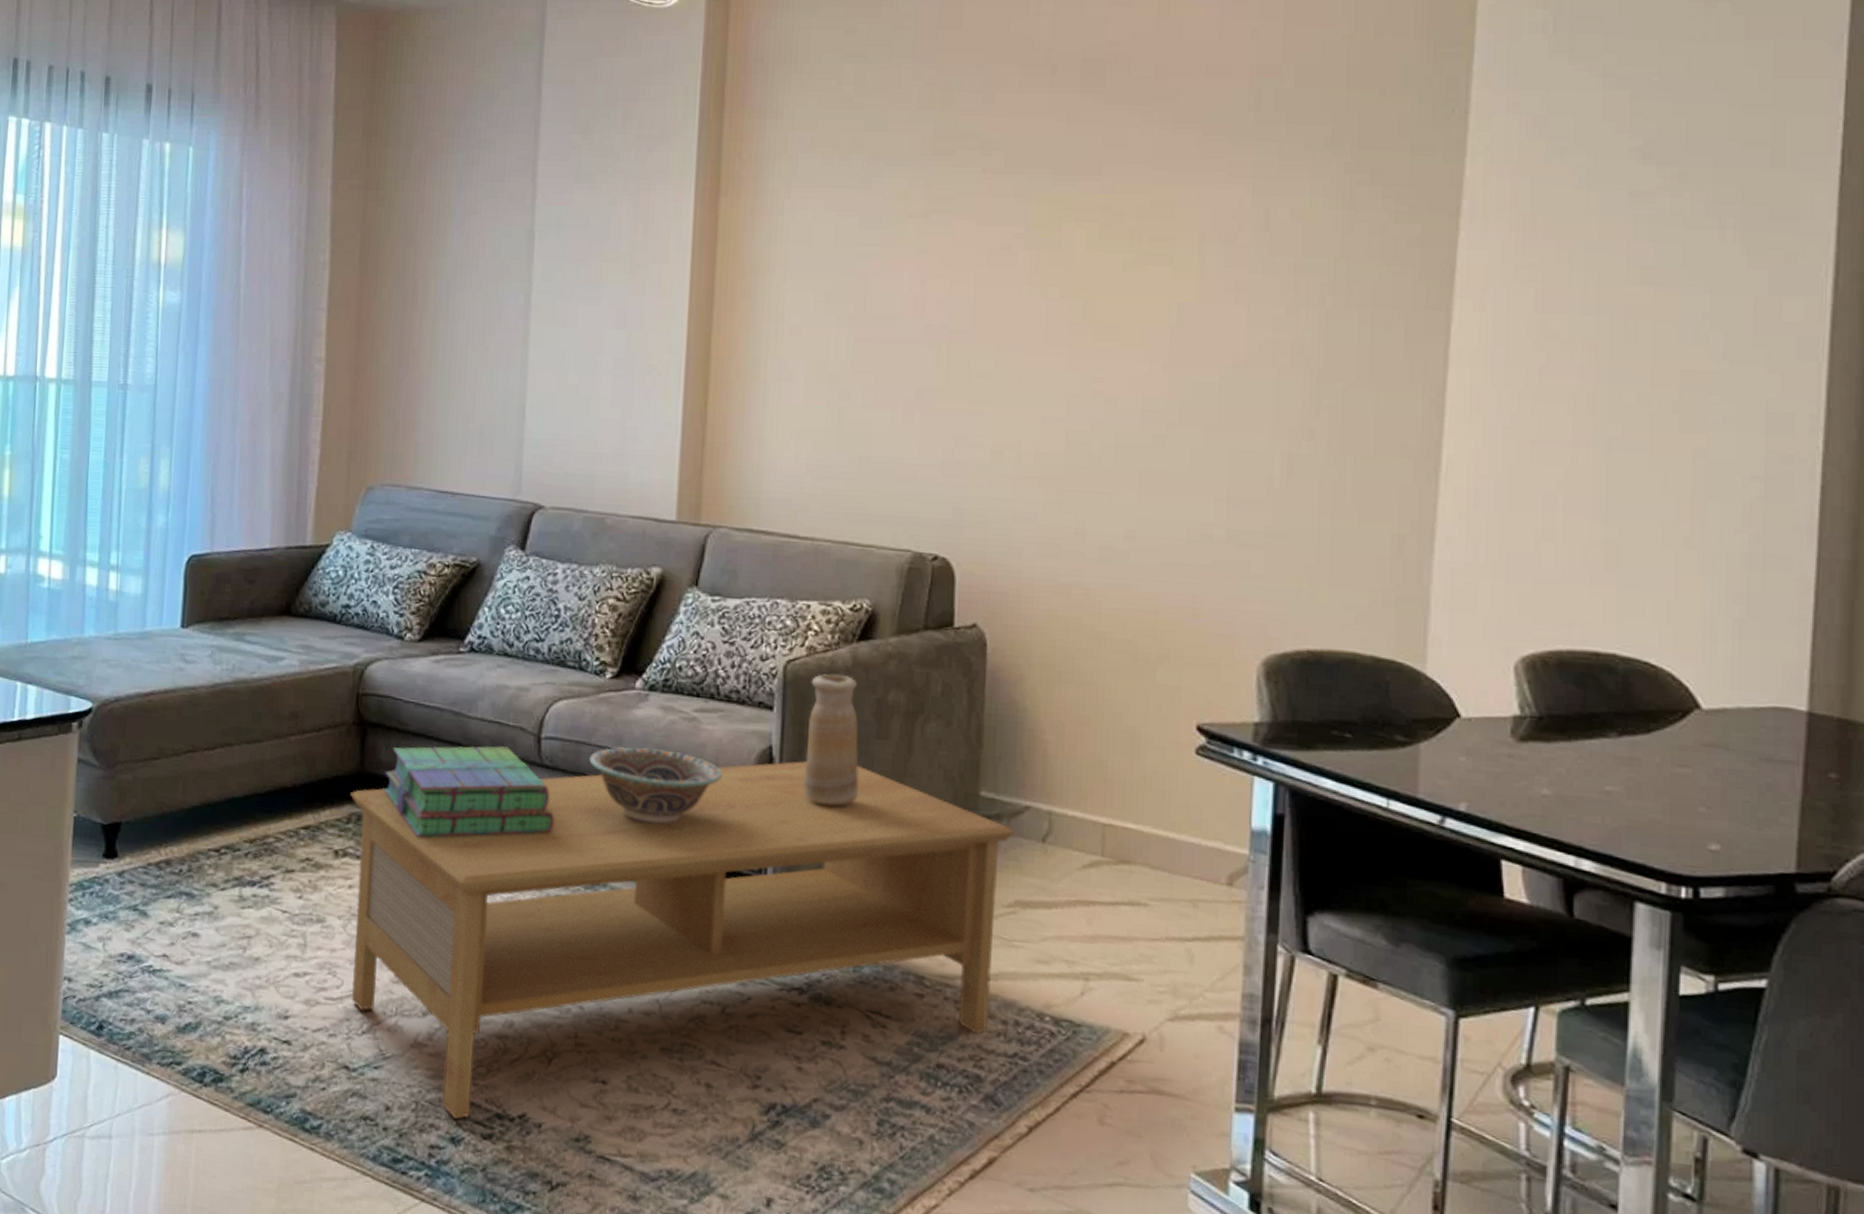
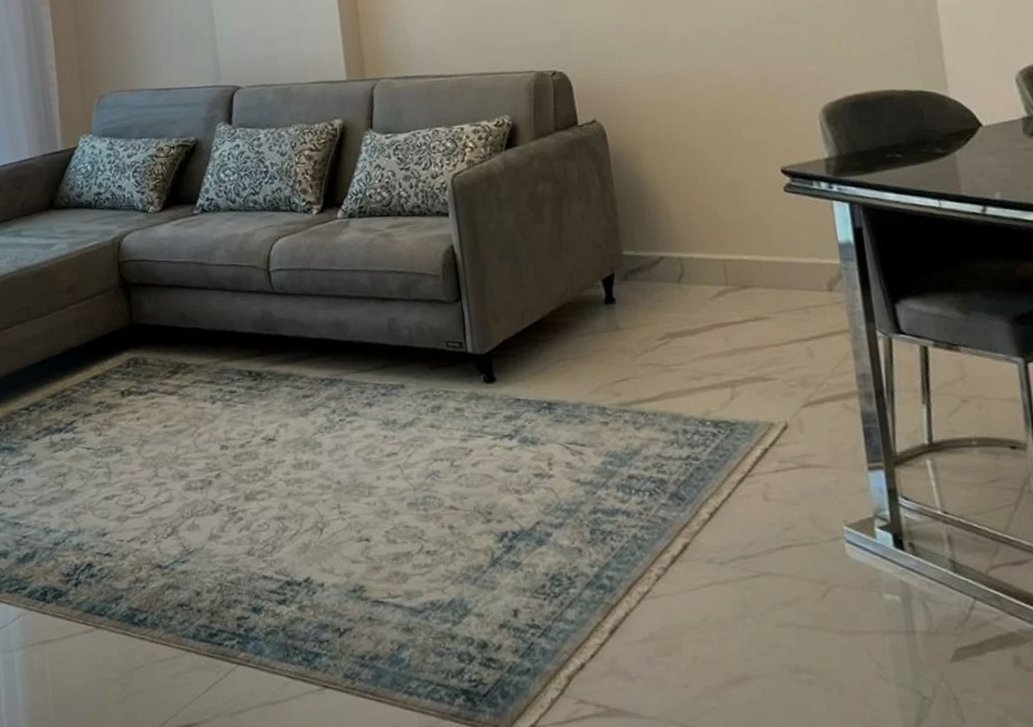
coffee table: present [350,761,1014,1119] -> none [126,248,663,592]
stack of books: present [384,746,555,838] -> none [151,283,293,369]
decorative bowl: present [589,747,723,824] -> none [311,263,419,324]
vase: present [804,673,859,806] -> none [475,178,527,285]

